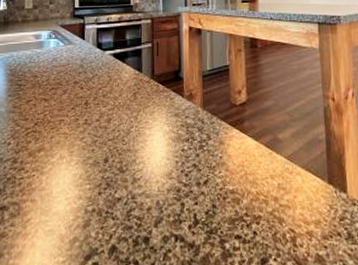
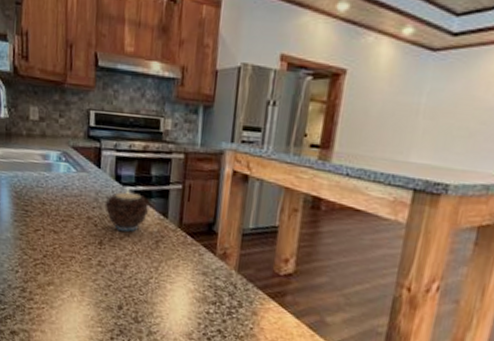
candle: none [89,53,127,89] -> present [105,189,150,232]

